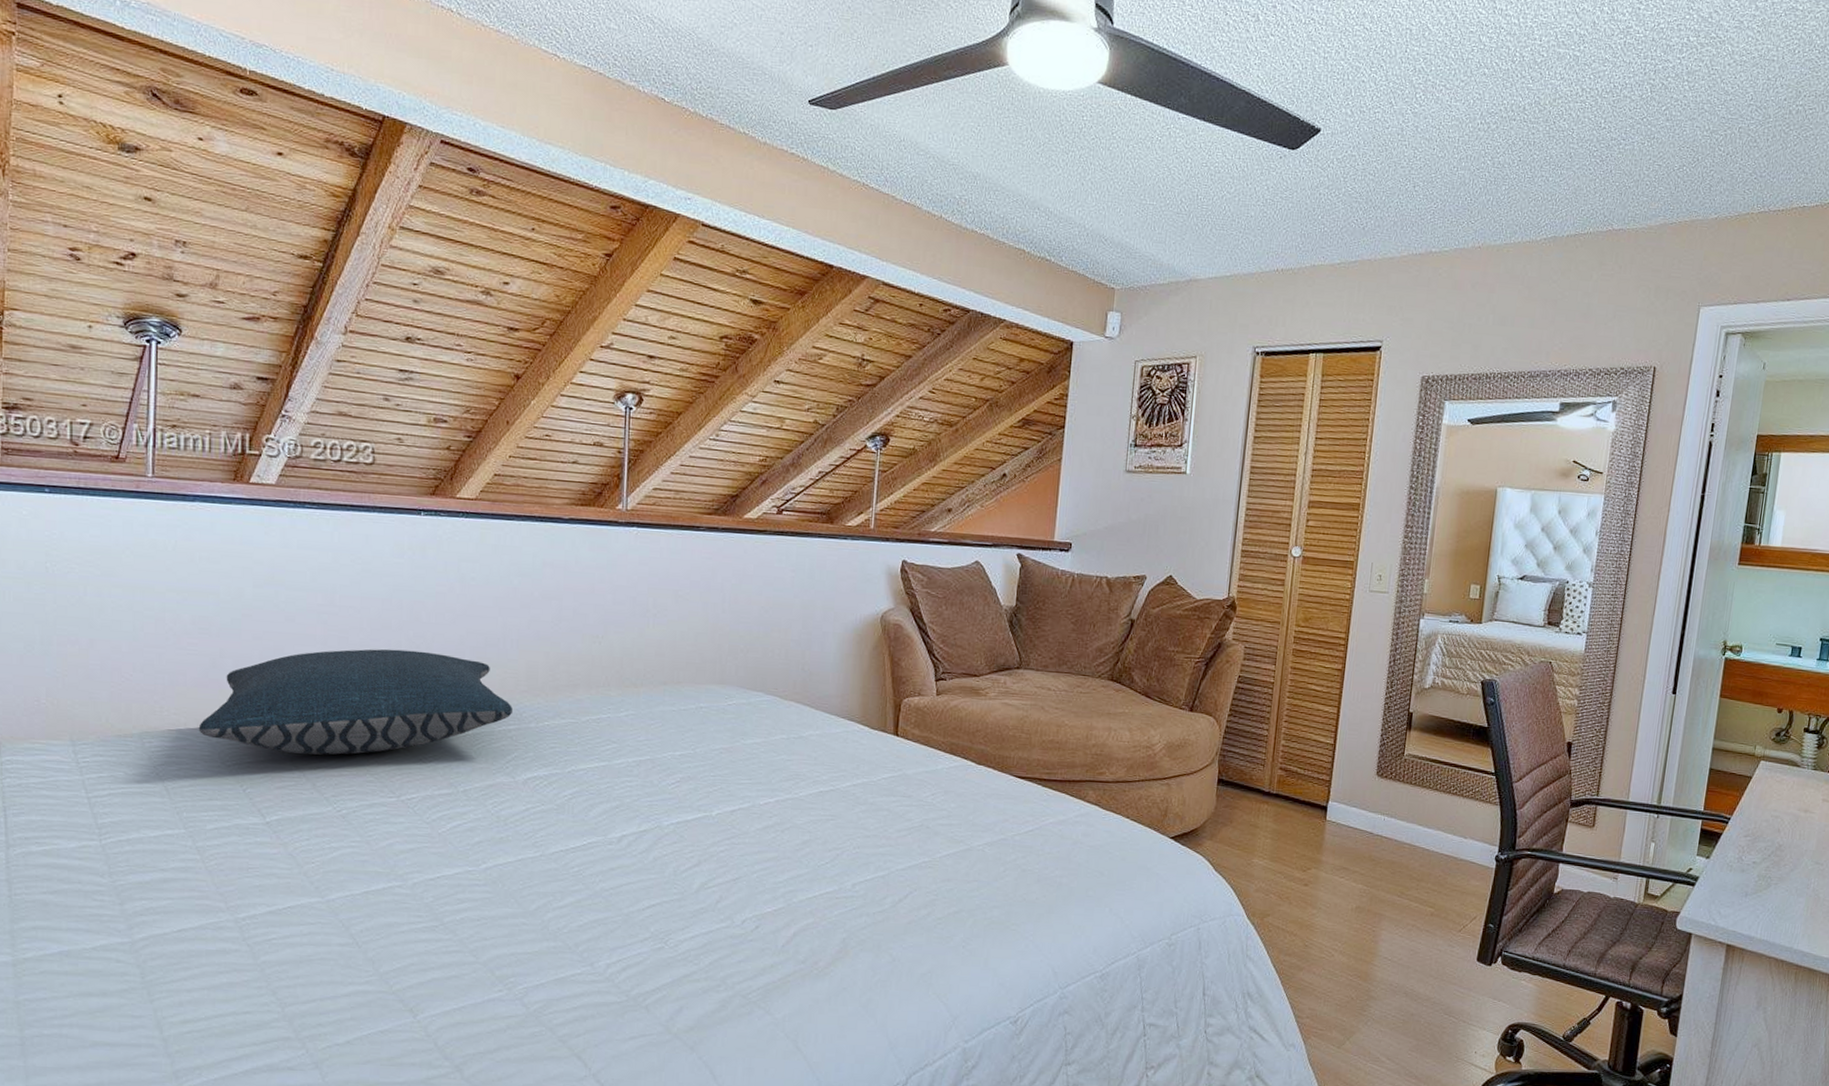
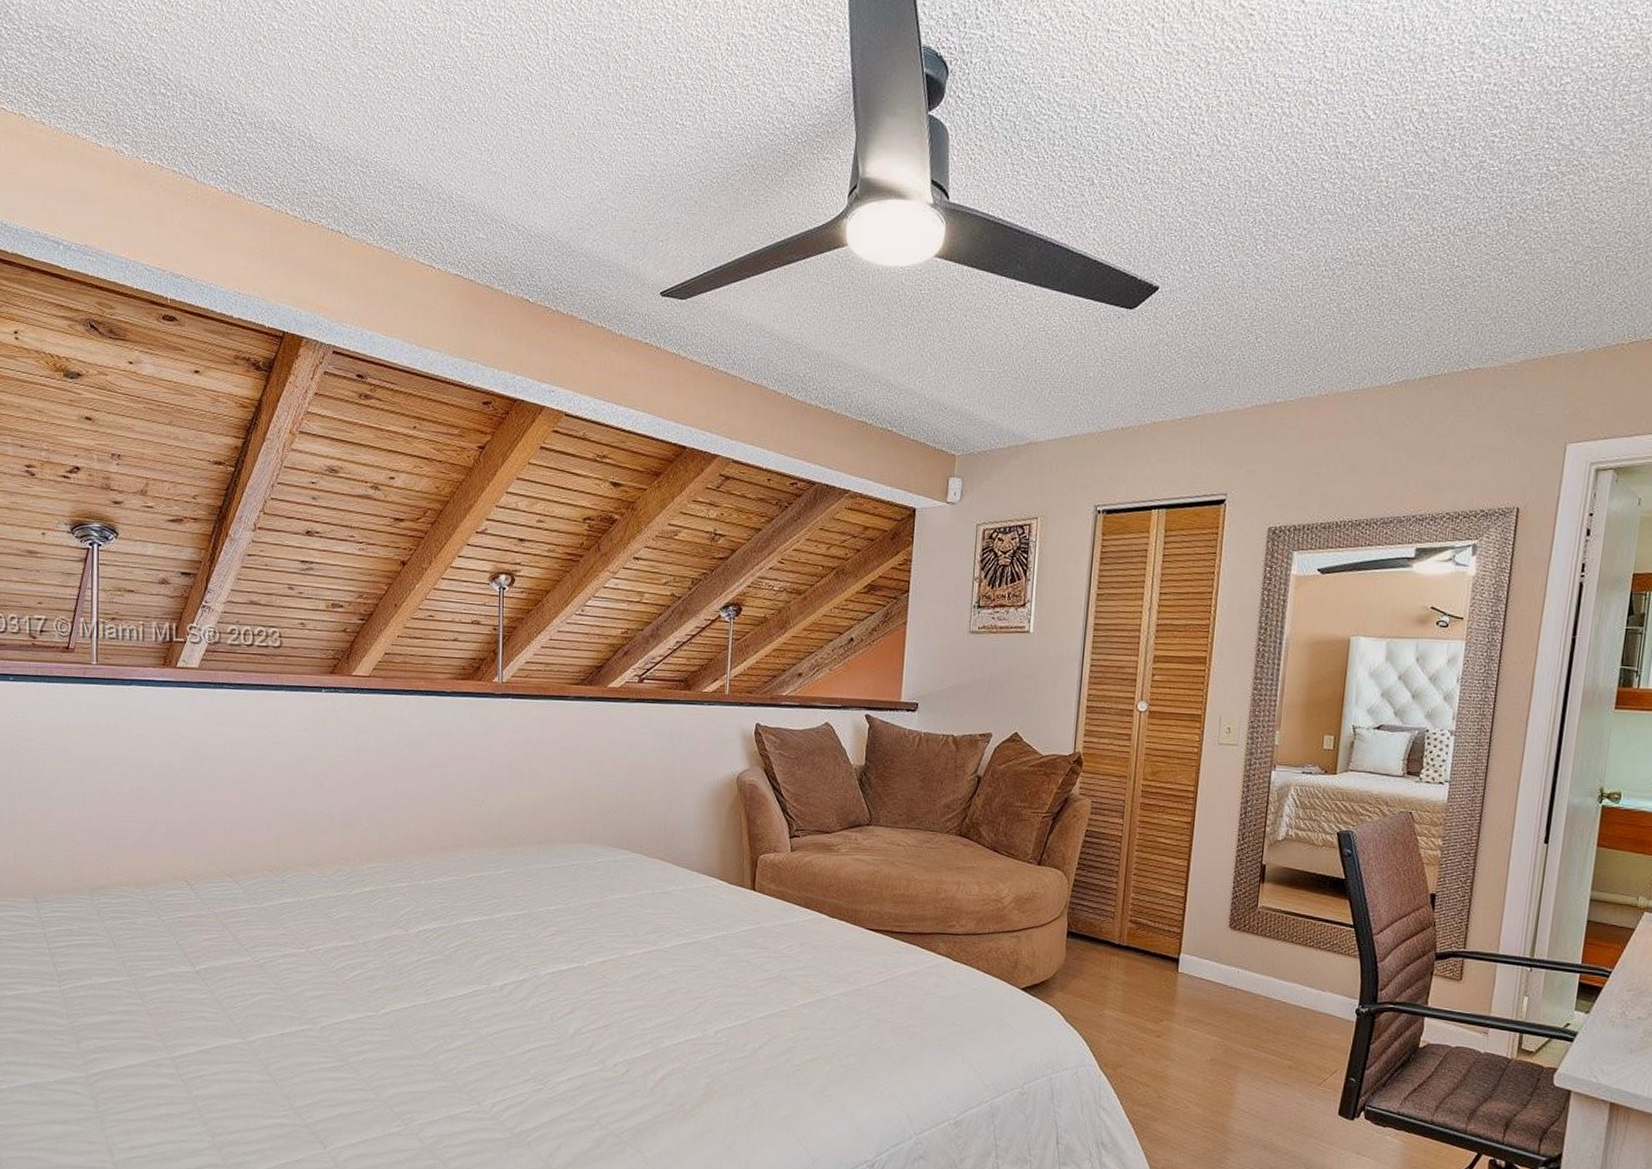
pillow: present [198,649,514,755] -> none [138,814,406,911]

